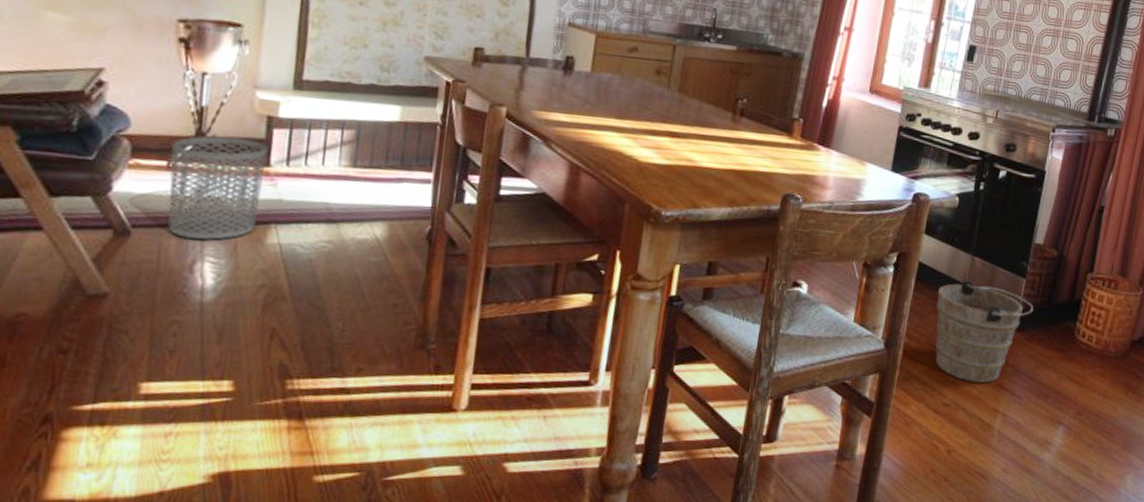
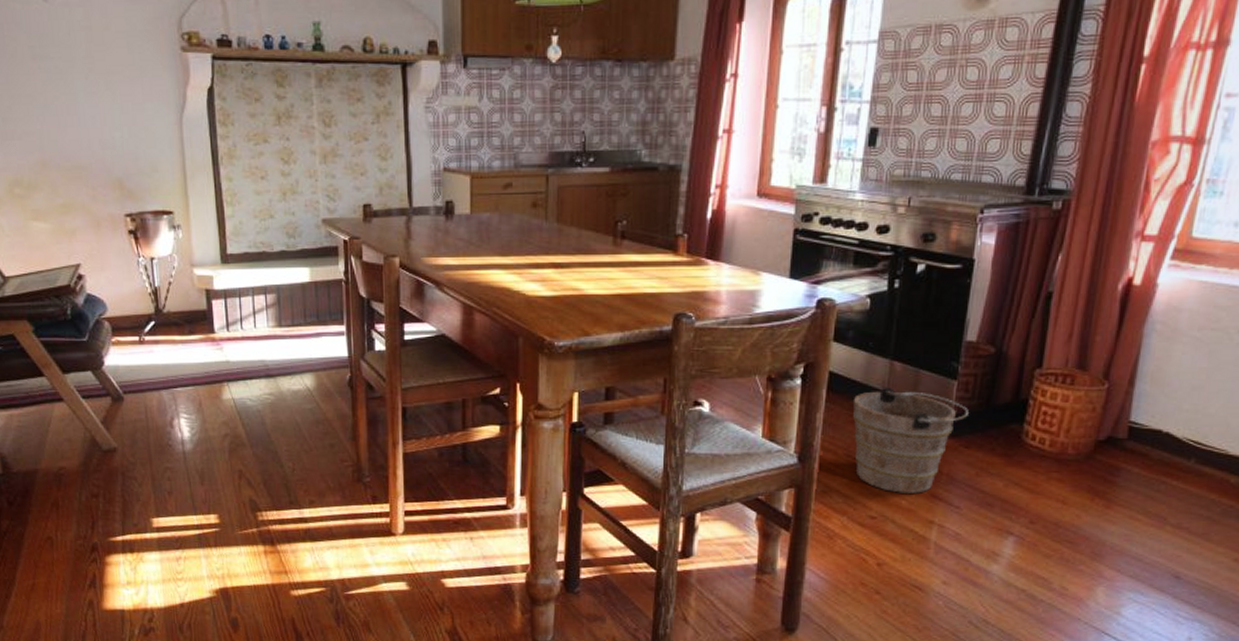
waste bin: present [168,136,268,240] -> none [140,312,212,399]

